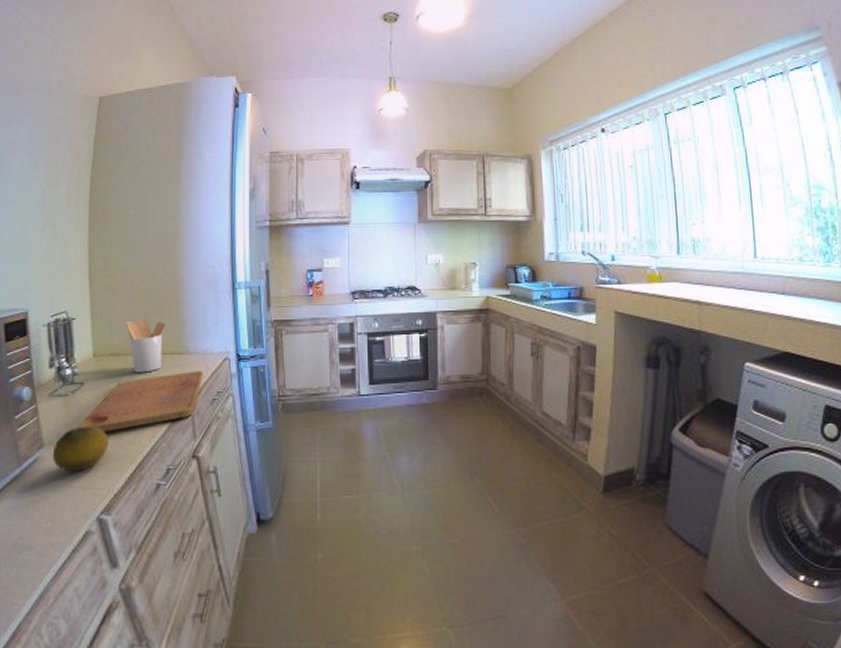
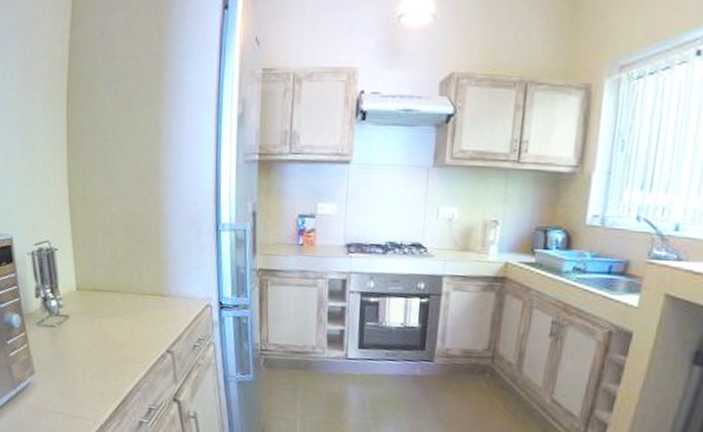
fruit: present [52,426,109,472] -> none [43,358,94,400]
cutting board: present [78,371,203,432] -> none [65,314,184,366]
utensil holder: present [125,319,166,373] -> none [107,255,147,312]

